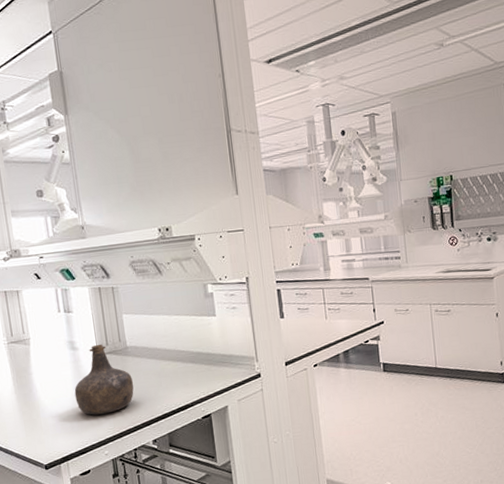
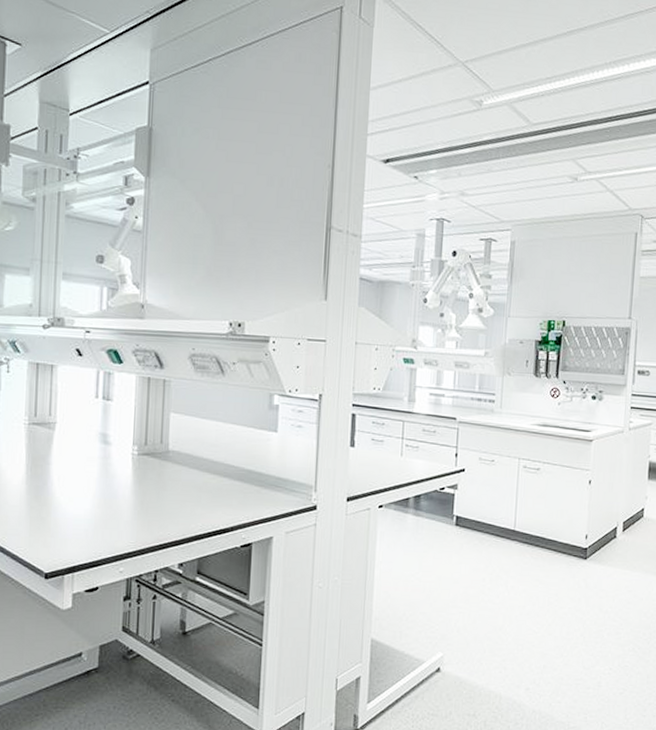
bottle: present [74,344,134,415] -> none [96,442,169,524]

